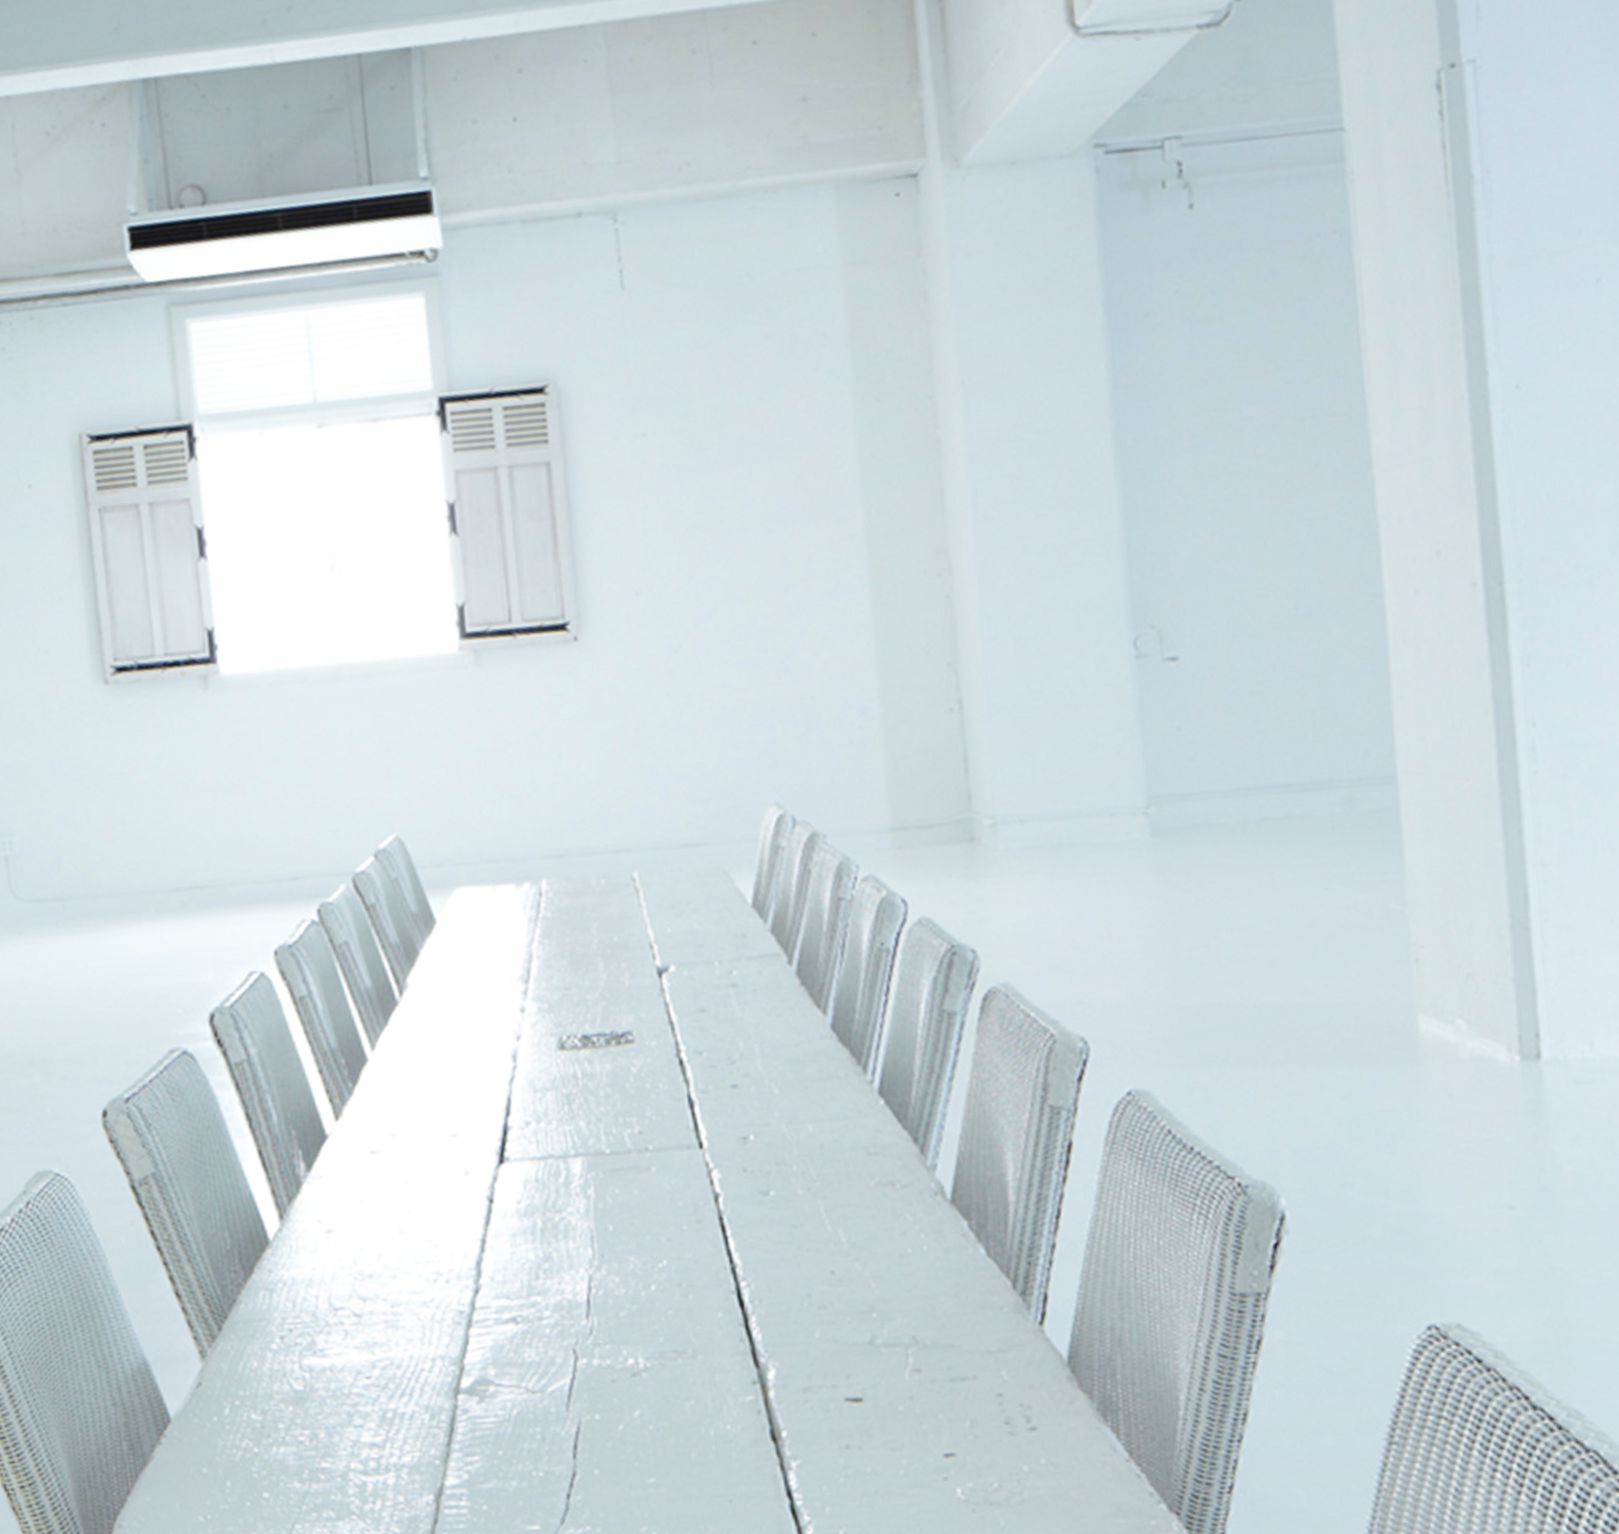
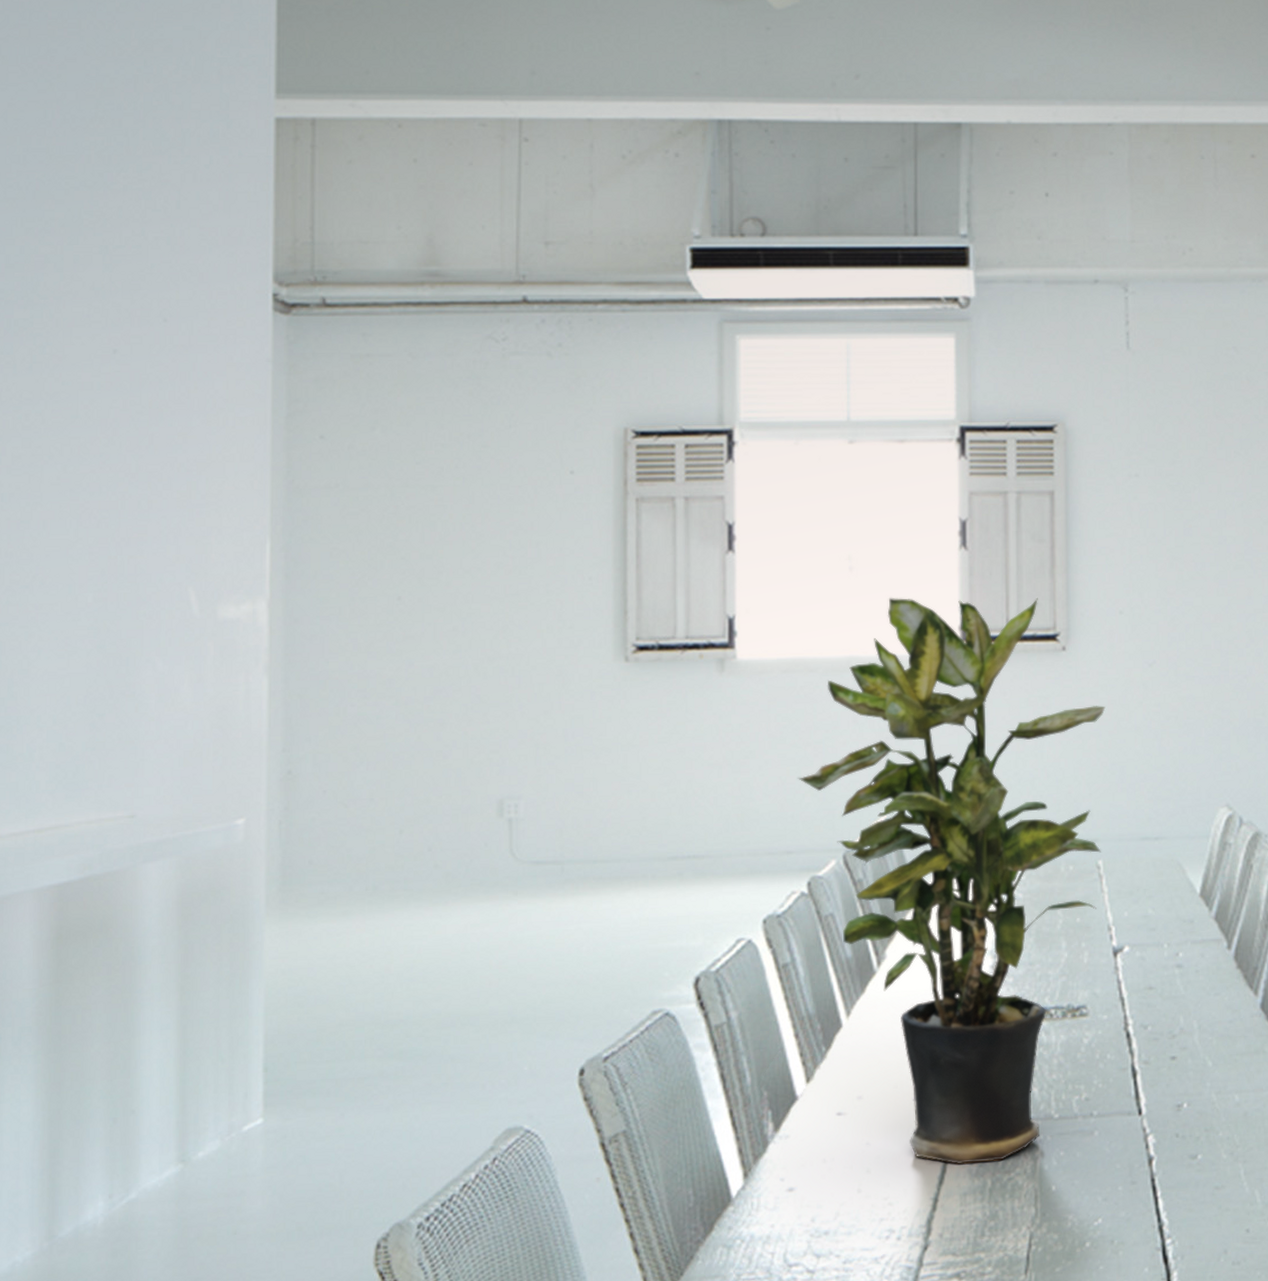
potted plant: none [296,583,635,1204] -> present [798,597,1106,1165]

